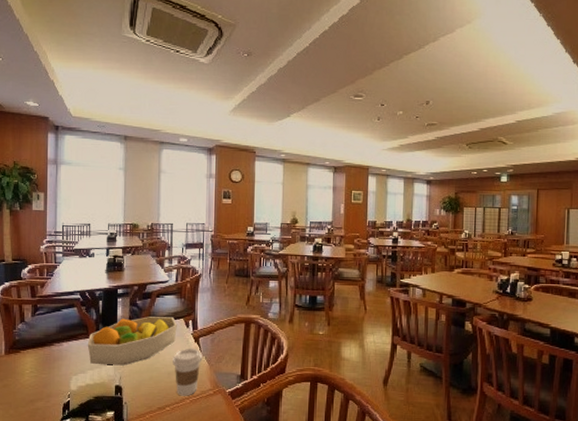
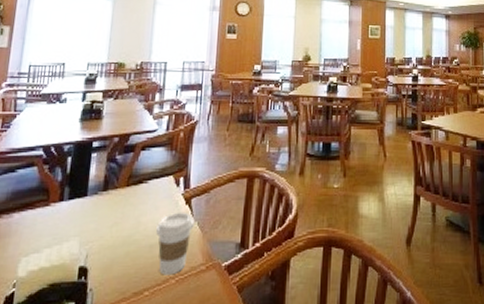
fruit bowl: present [87,316,177,366] -> none [46,174,165,241]

